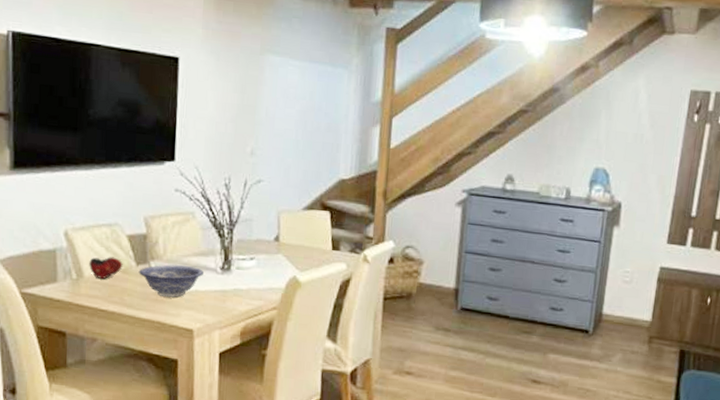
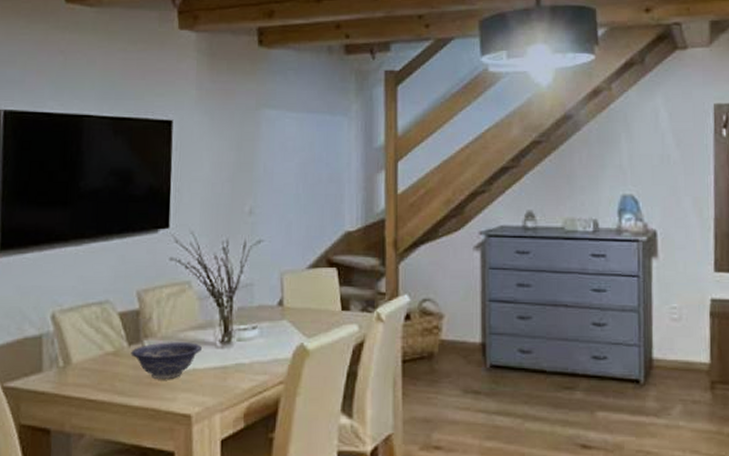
fruit: present [89,256,123,279] -> none [77,338,114,364]

